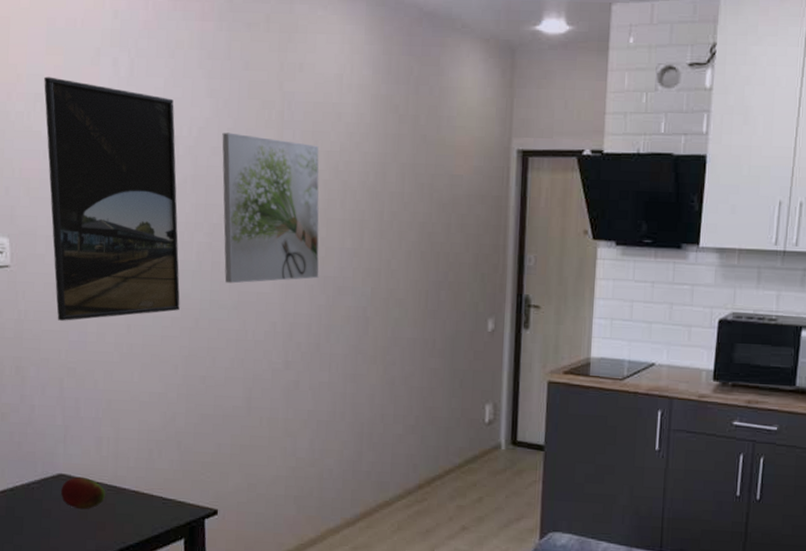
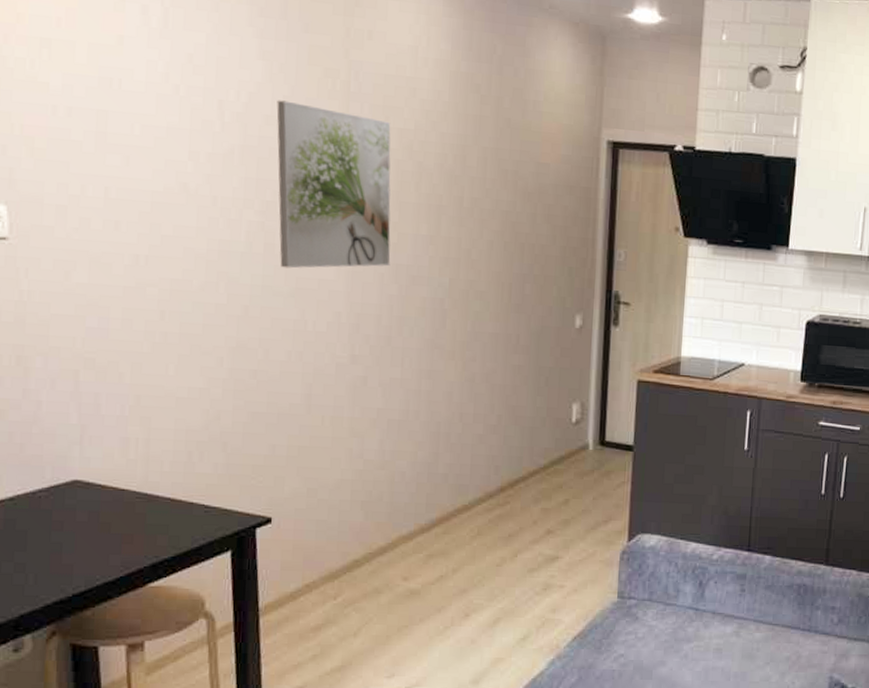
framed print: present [44,76,180,321] -> none [52,19,226,305]
fruit: present [60,476,106,510] -> none [75,483,134,521]

